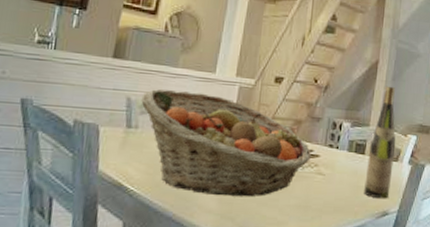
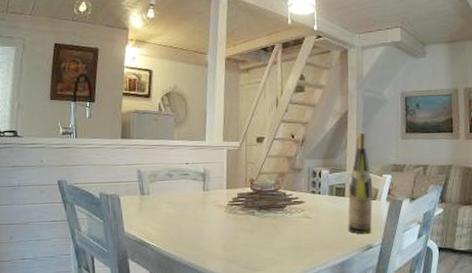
fruit basket: present [141,89,311,197] -> none [149,159,297,244]

